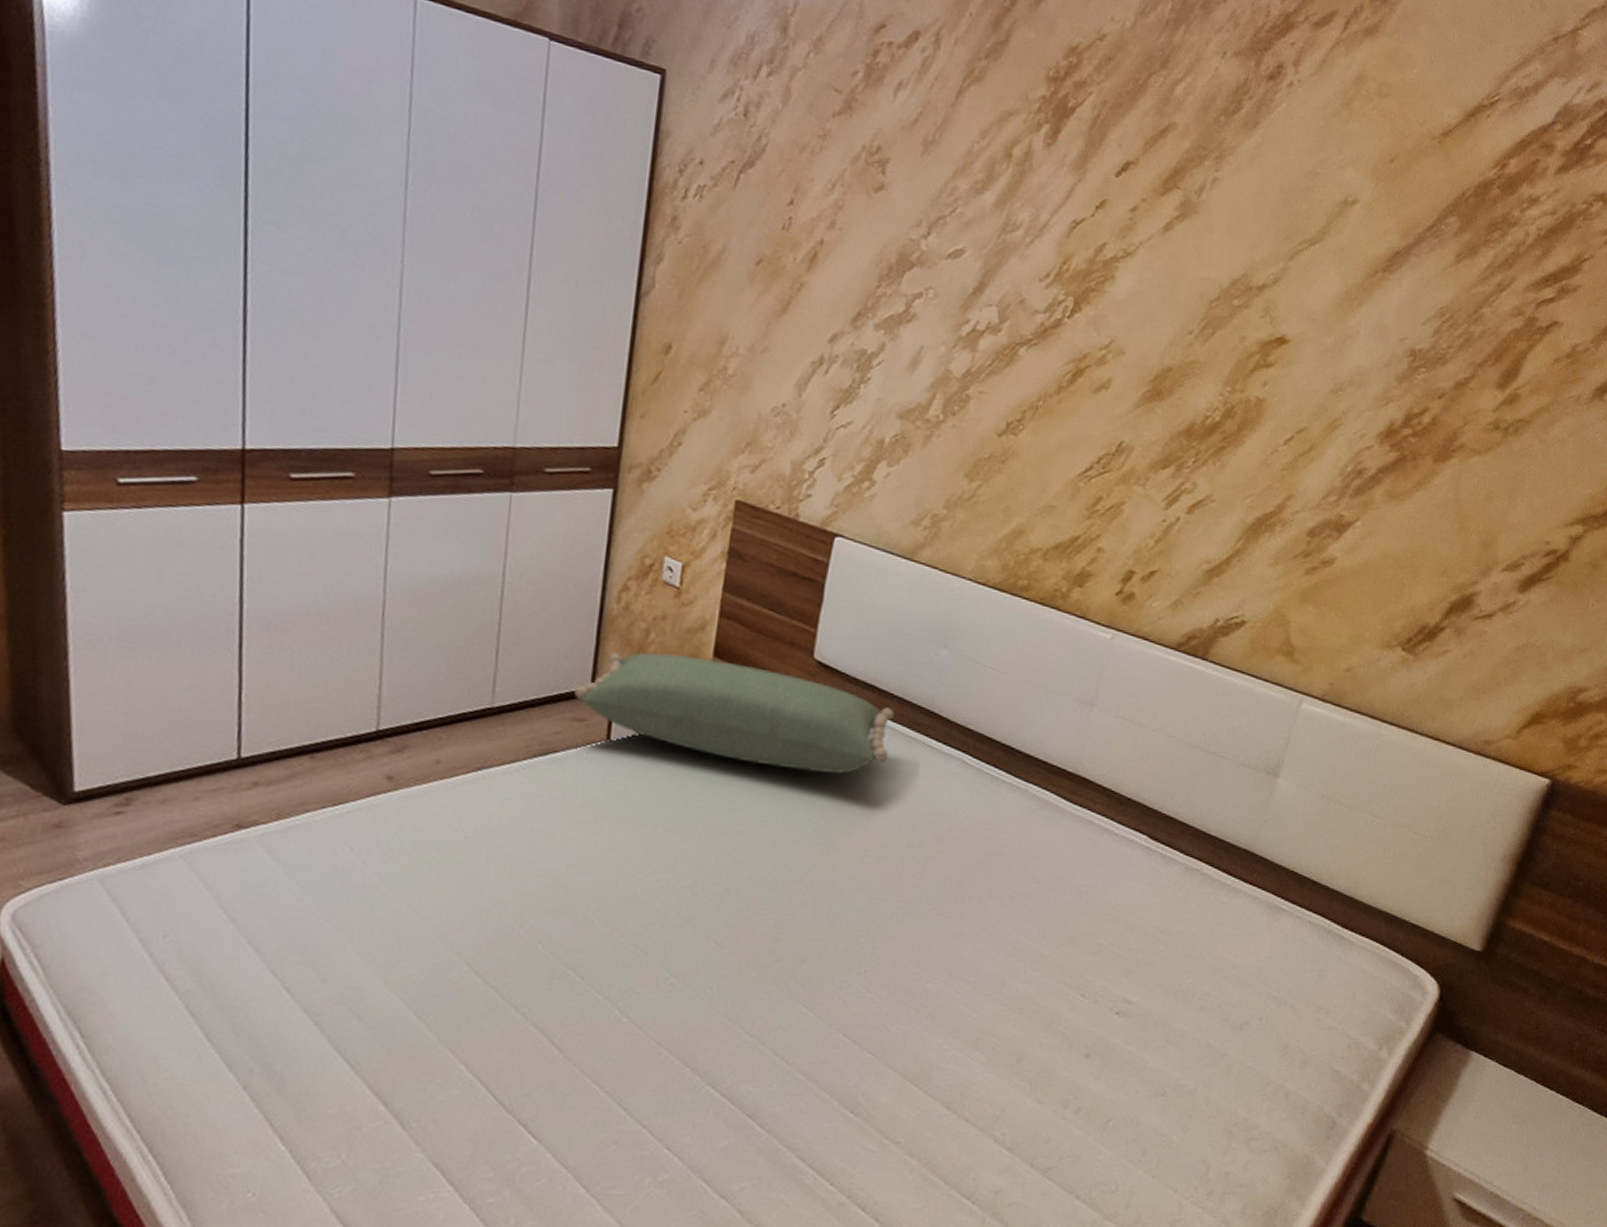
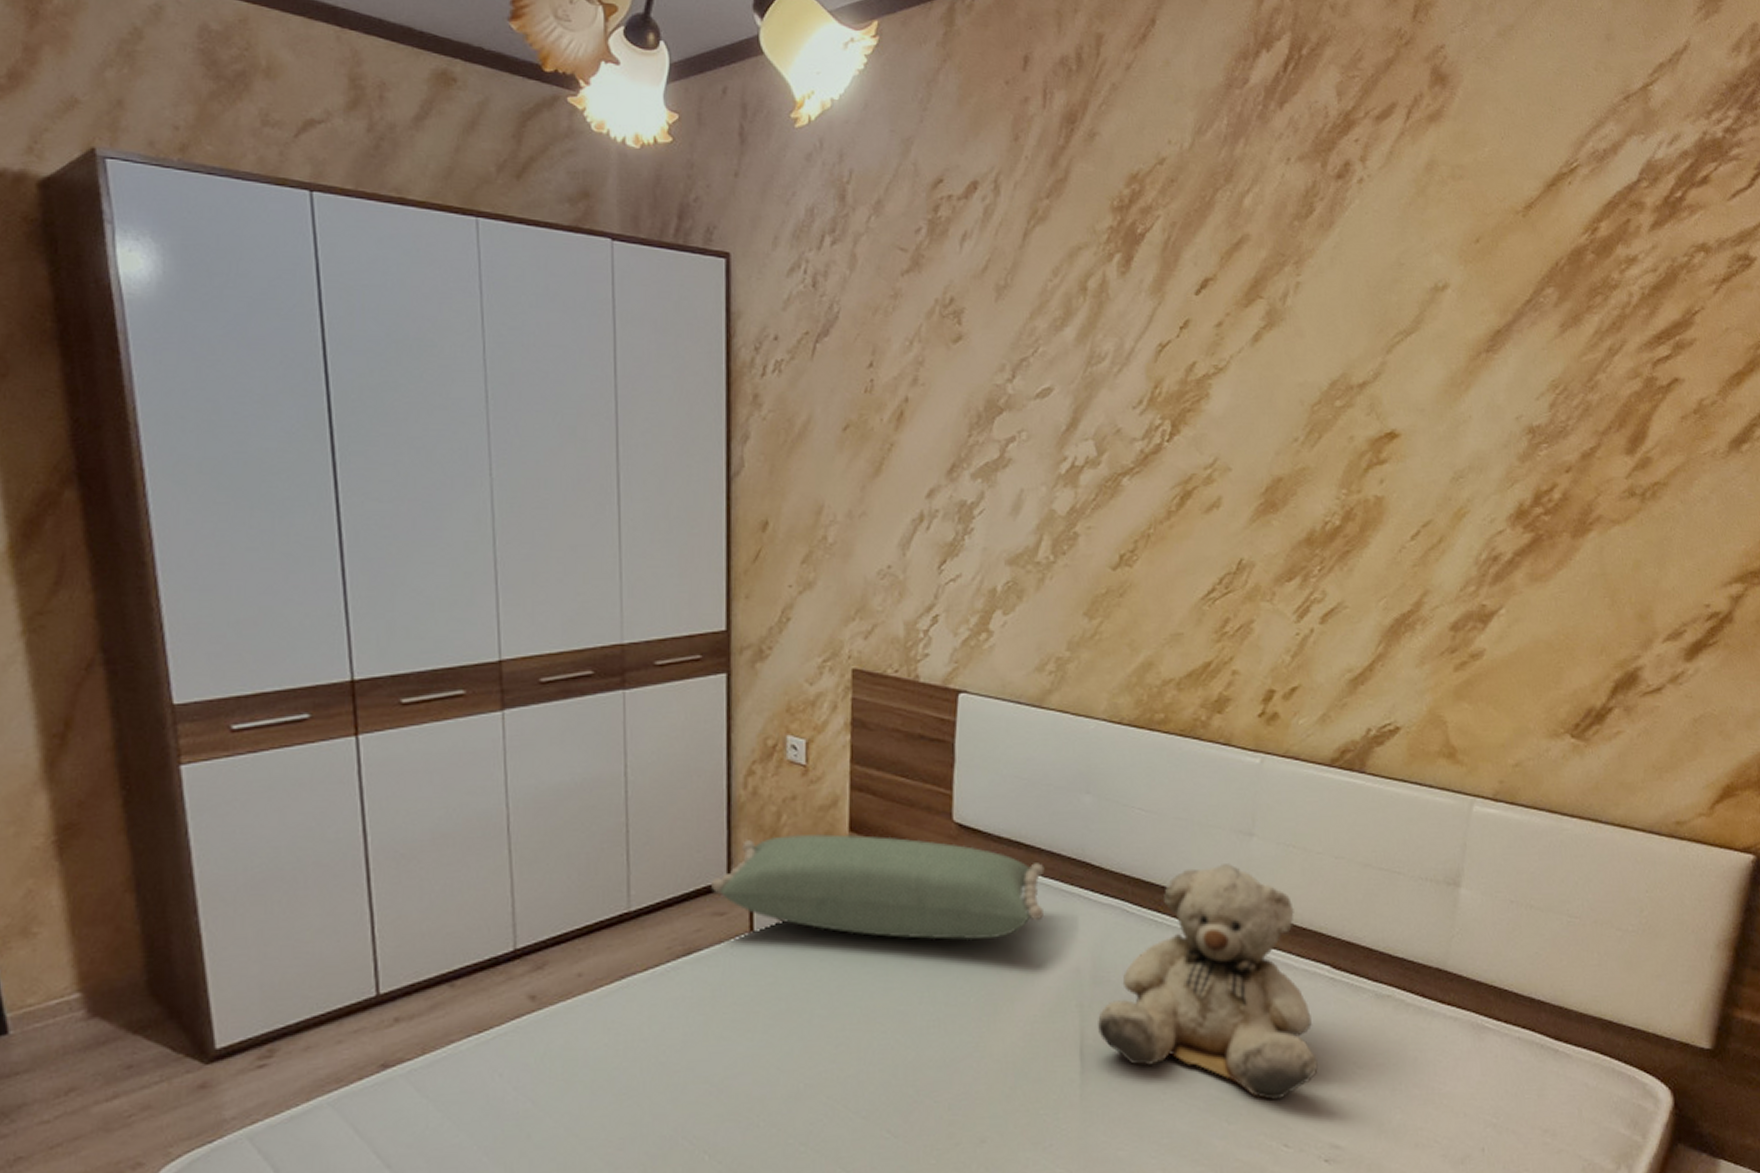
teddy bear: none [924,729,1123,953] -> present [1098,864,1318,1100]

